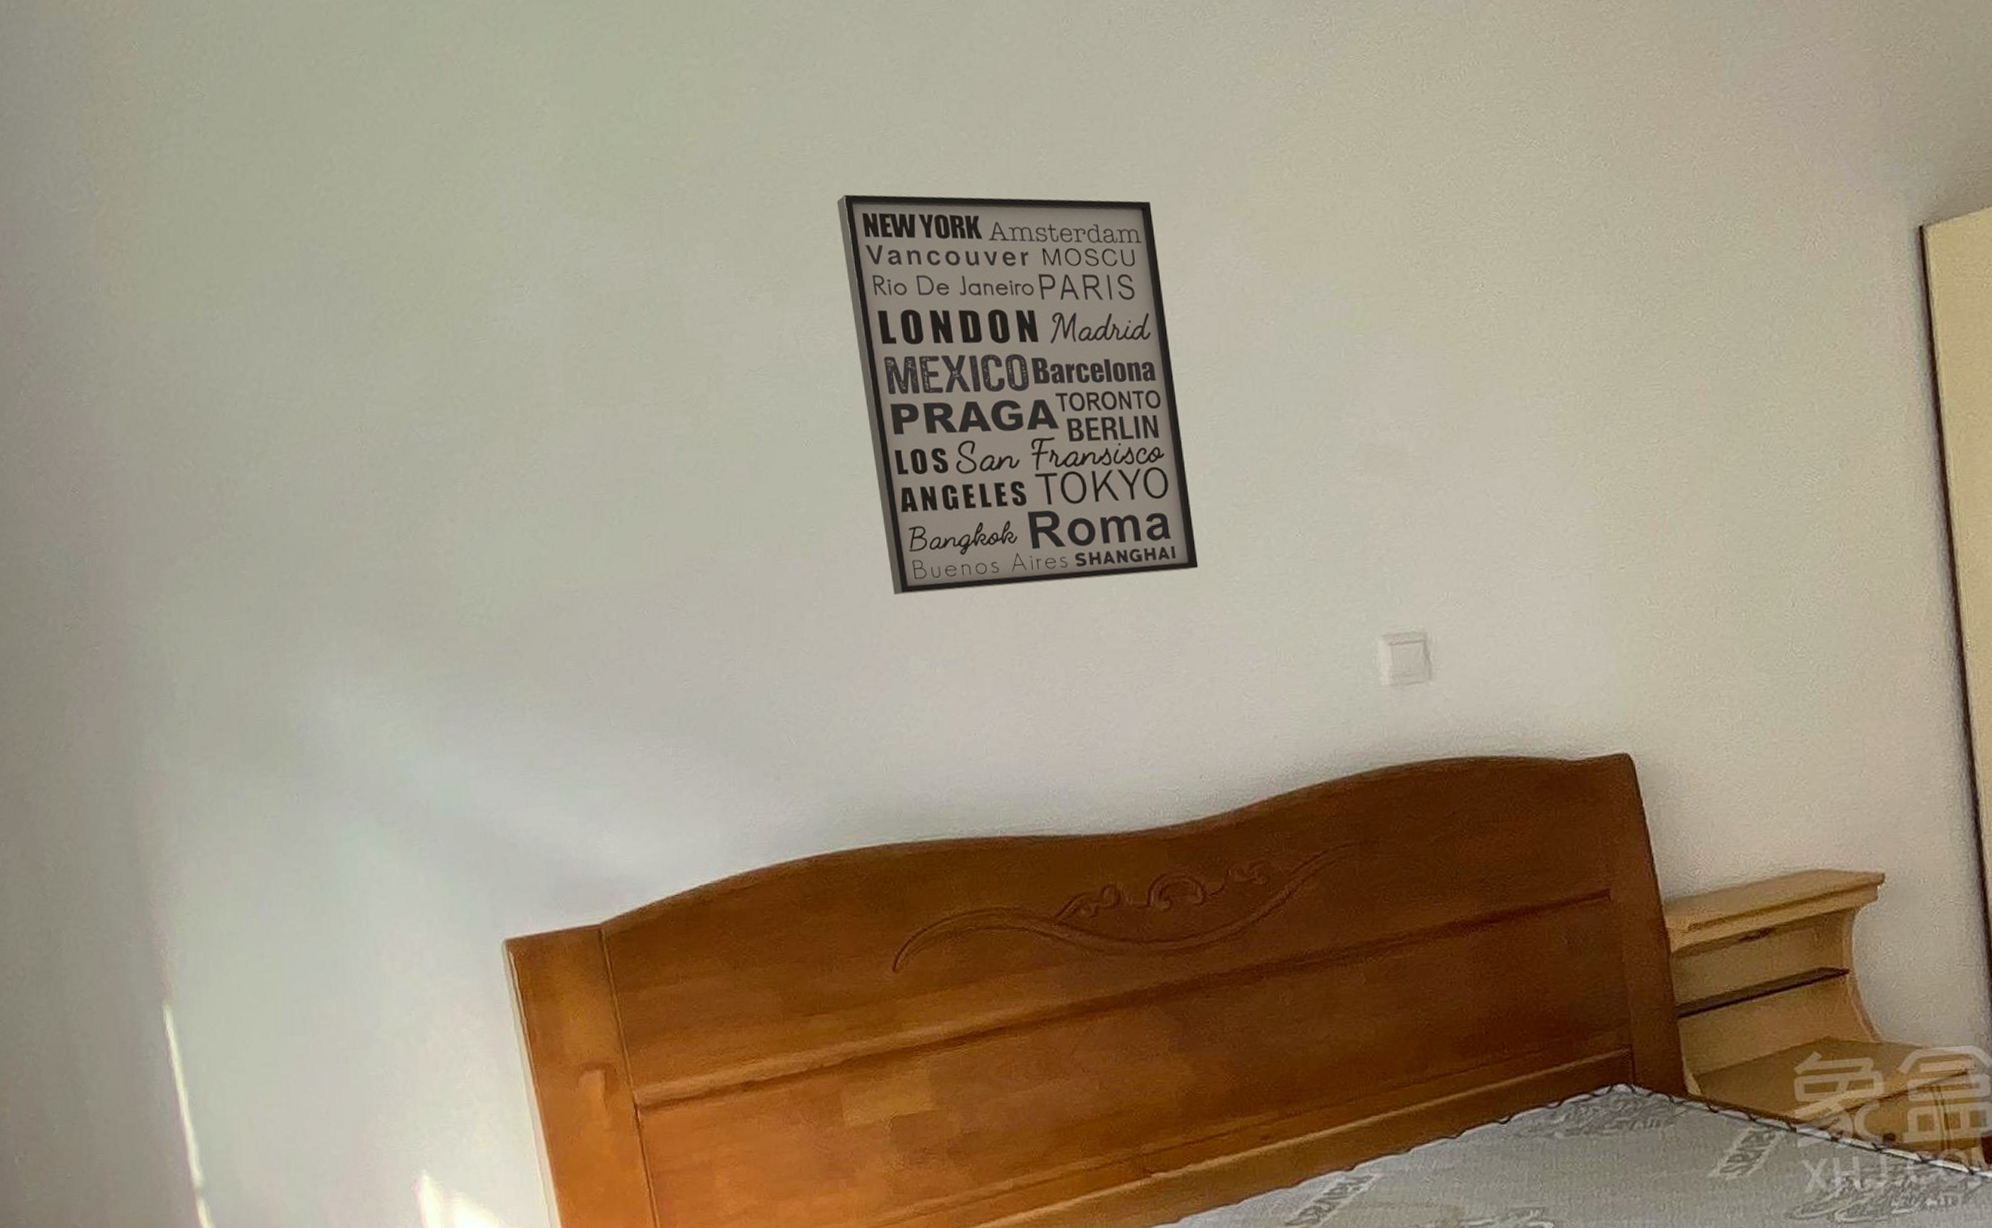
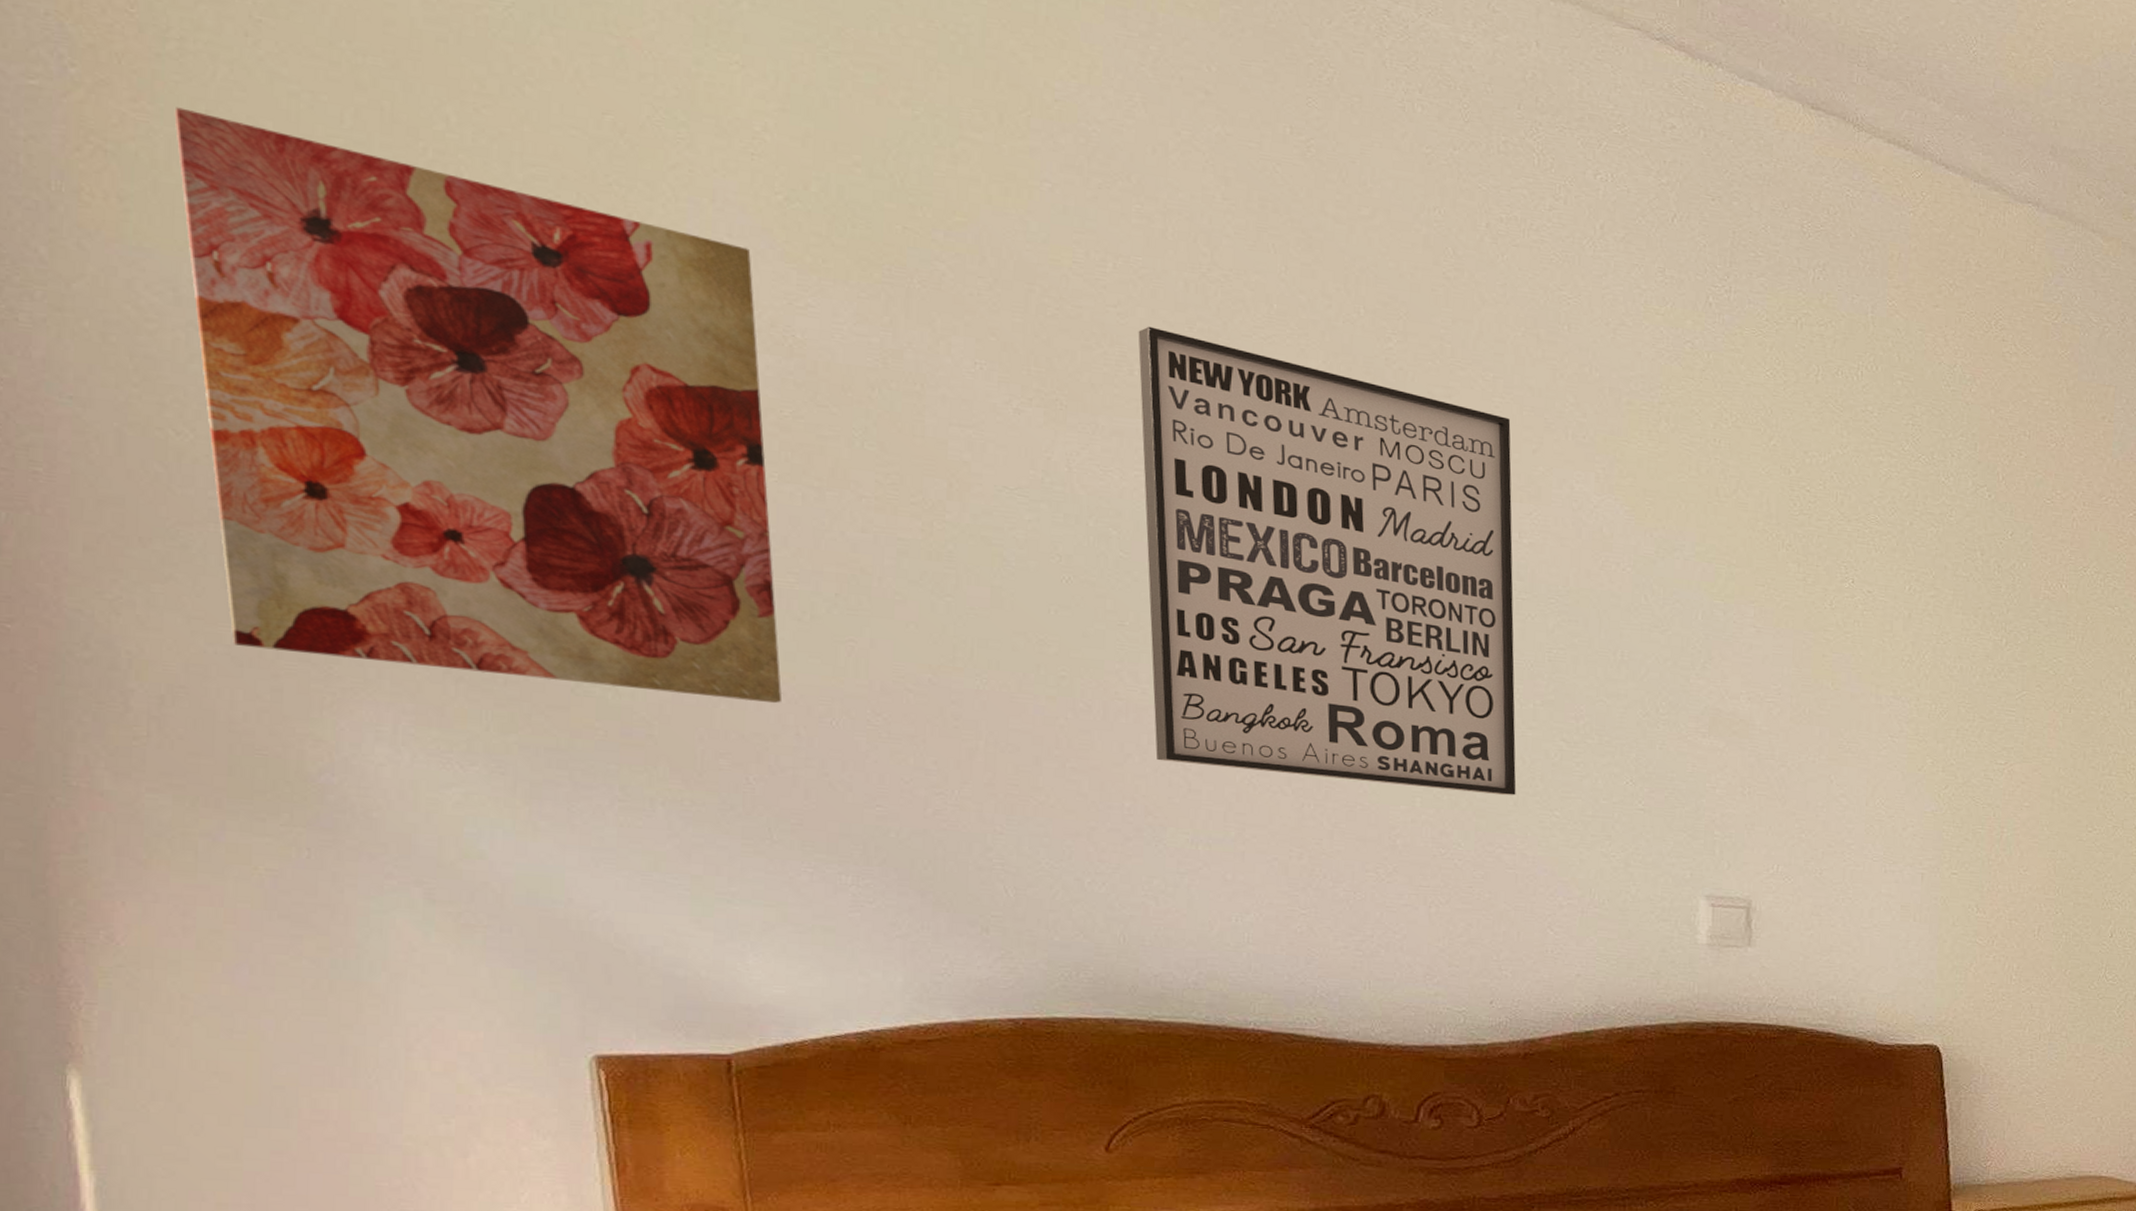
wall art: none [160,202,605,634] -> present [174,107,782,704]

